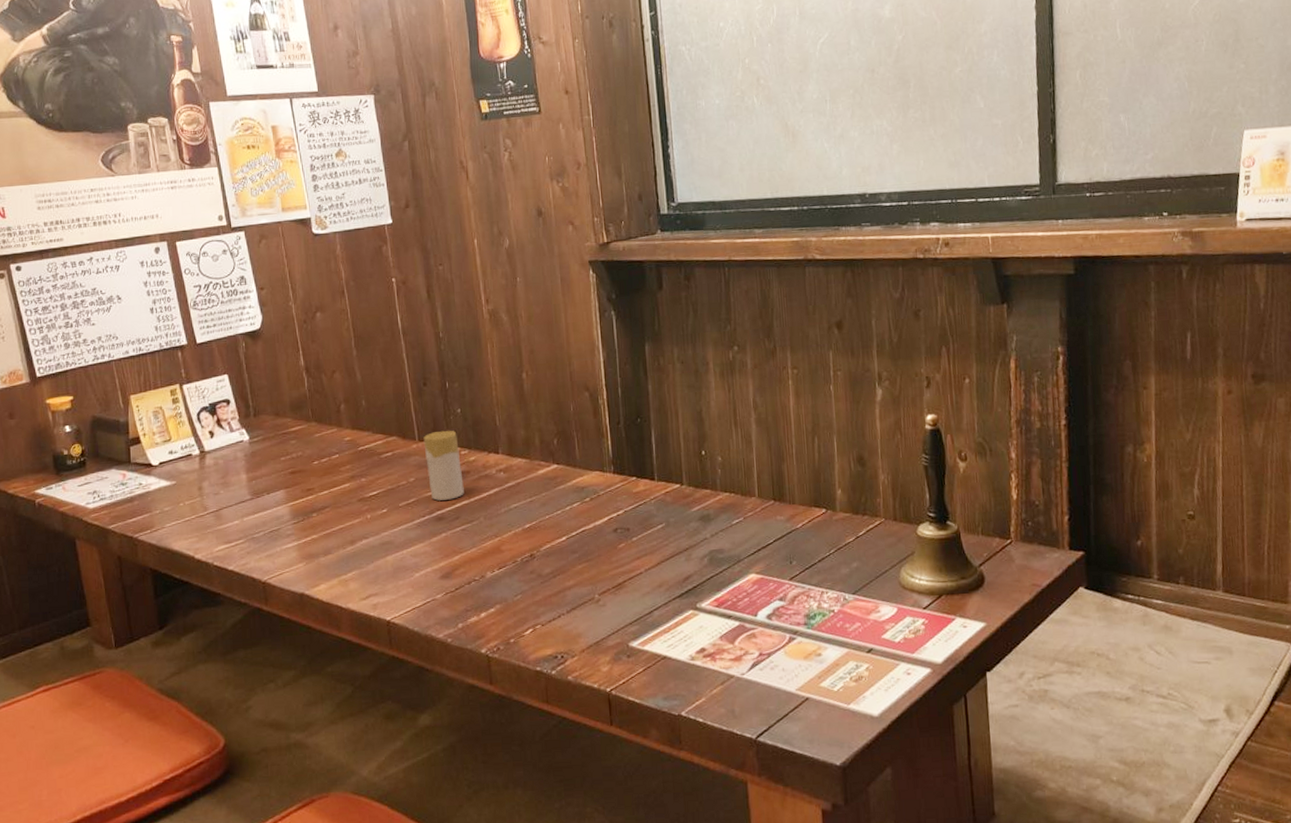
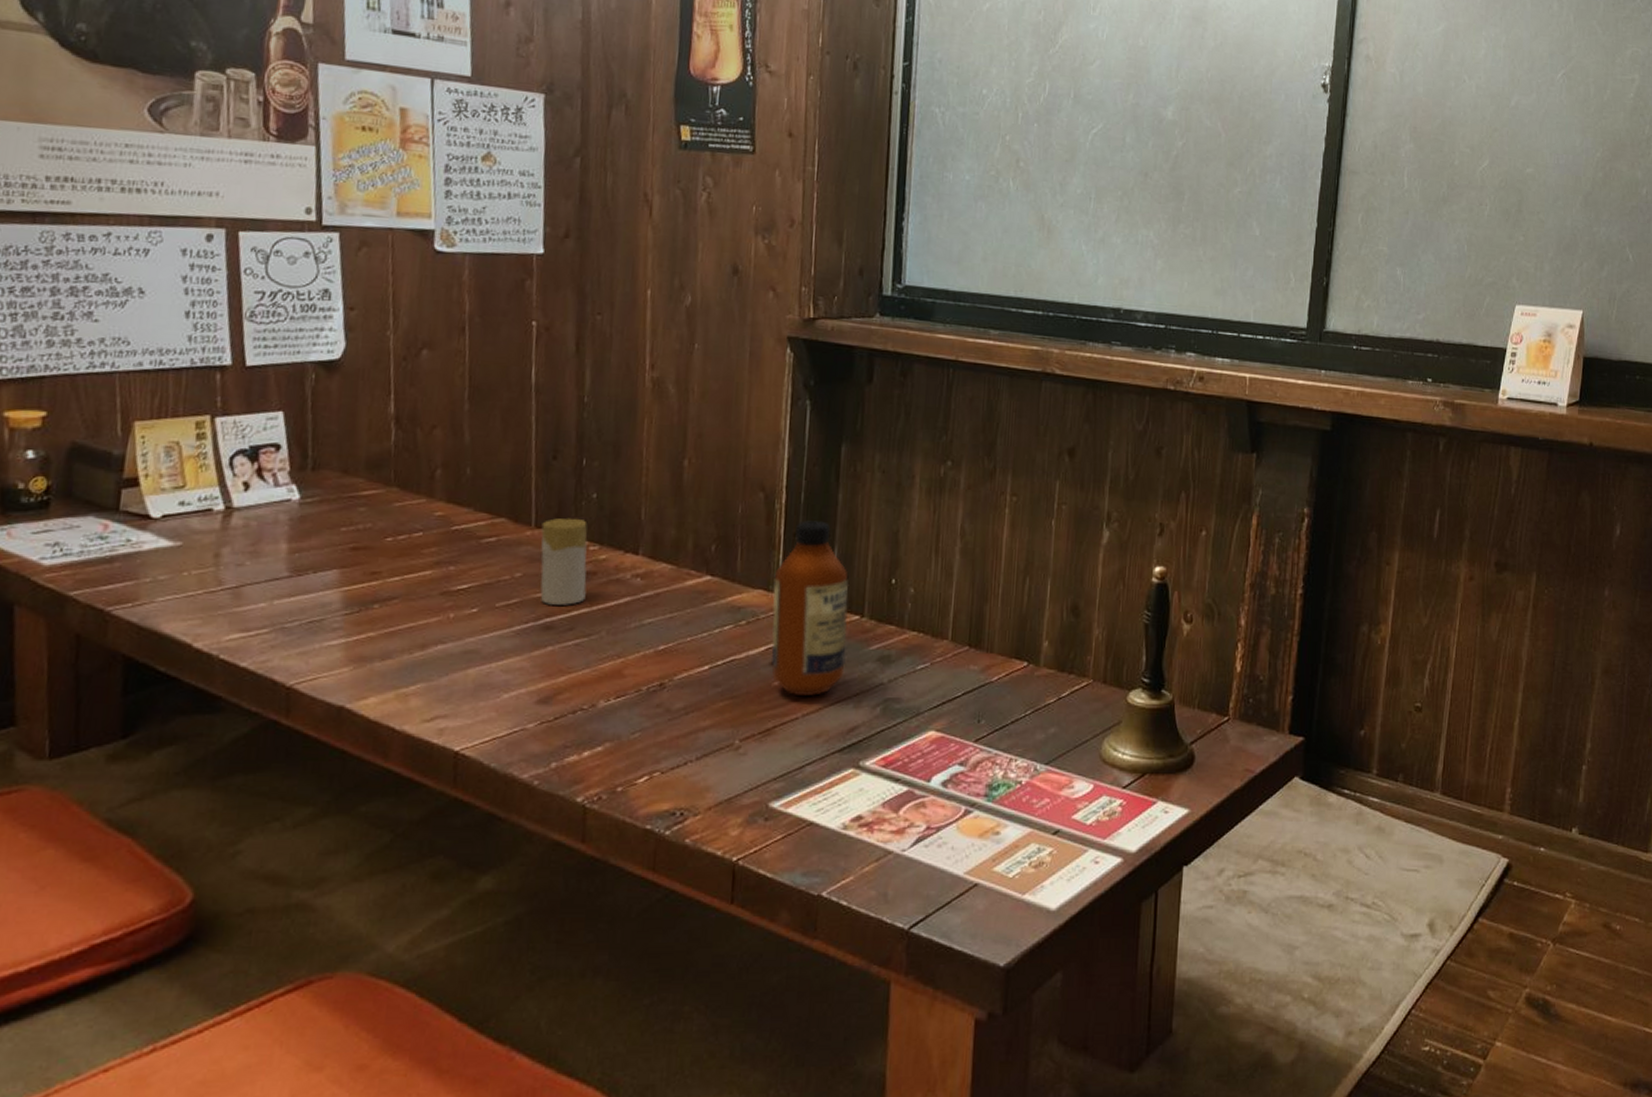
bottle: none [606,410,674,554] -> present [770,520,849,696]

